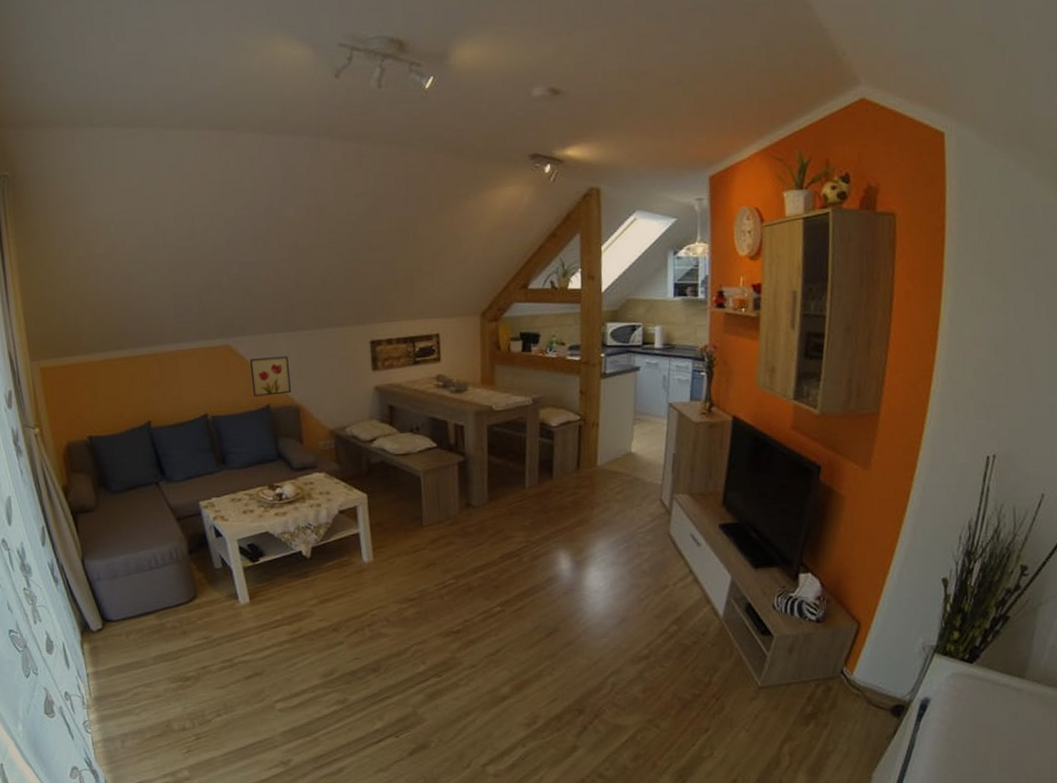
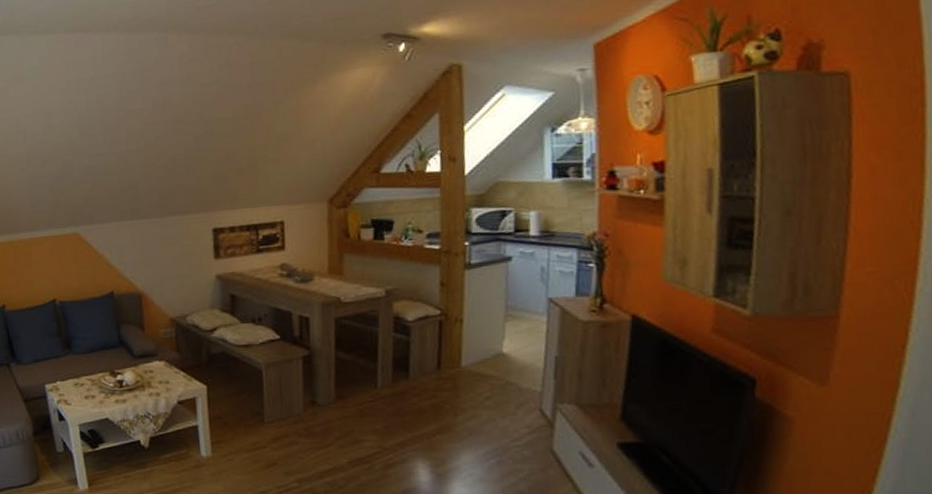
wall art: present [249,356,291,397] -> none [96,244,134,283]

